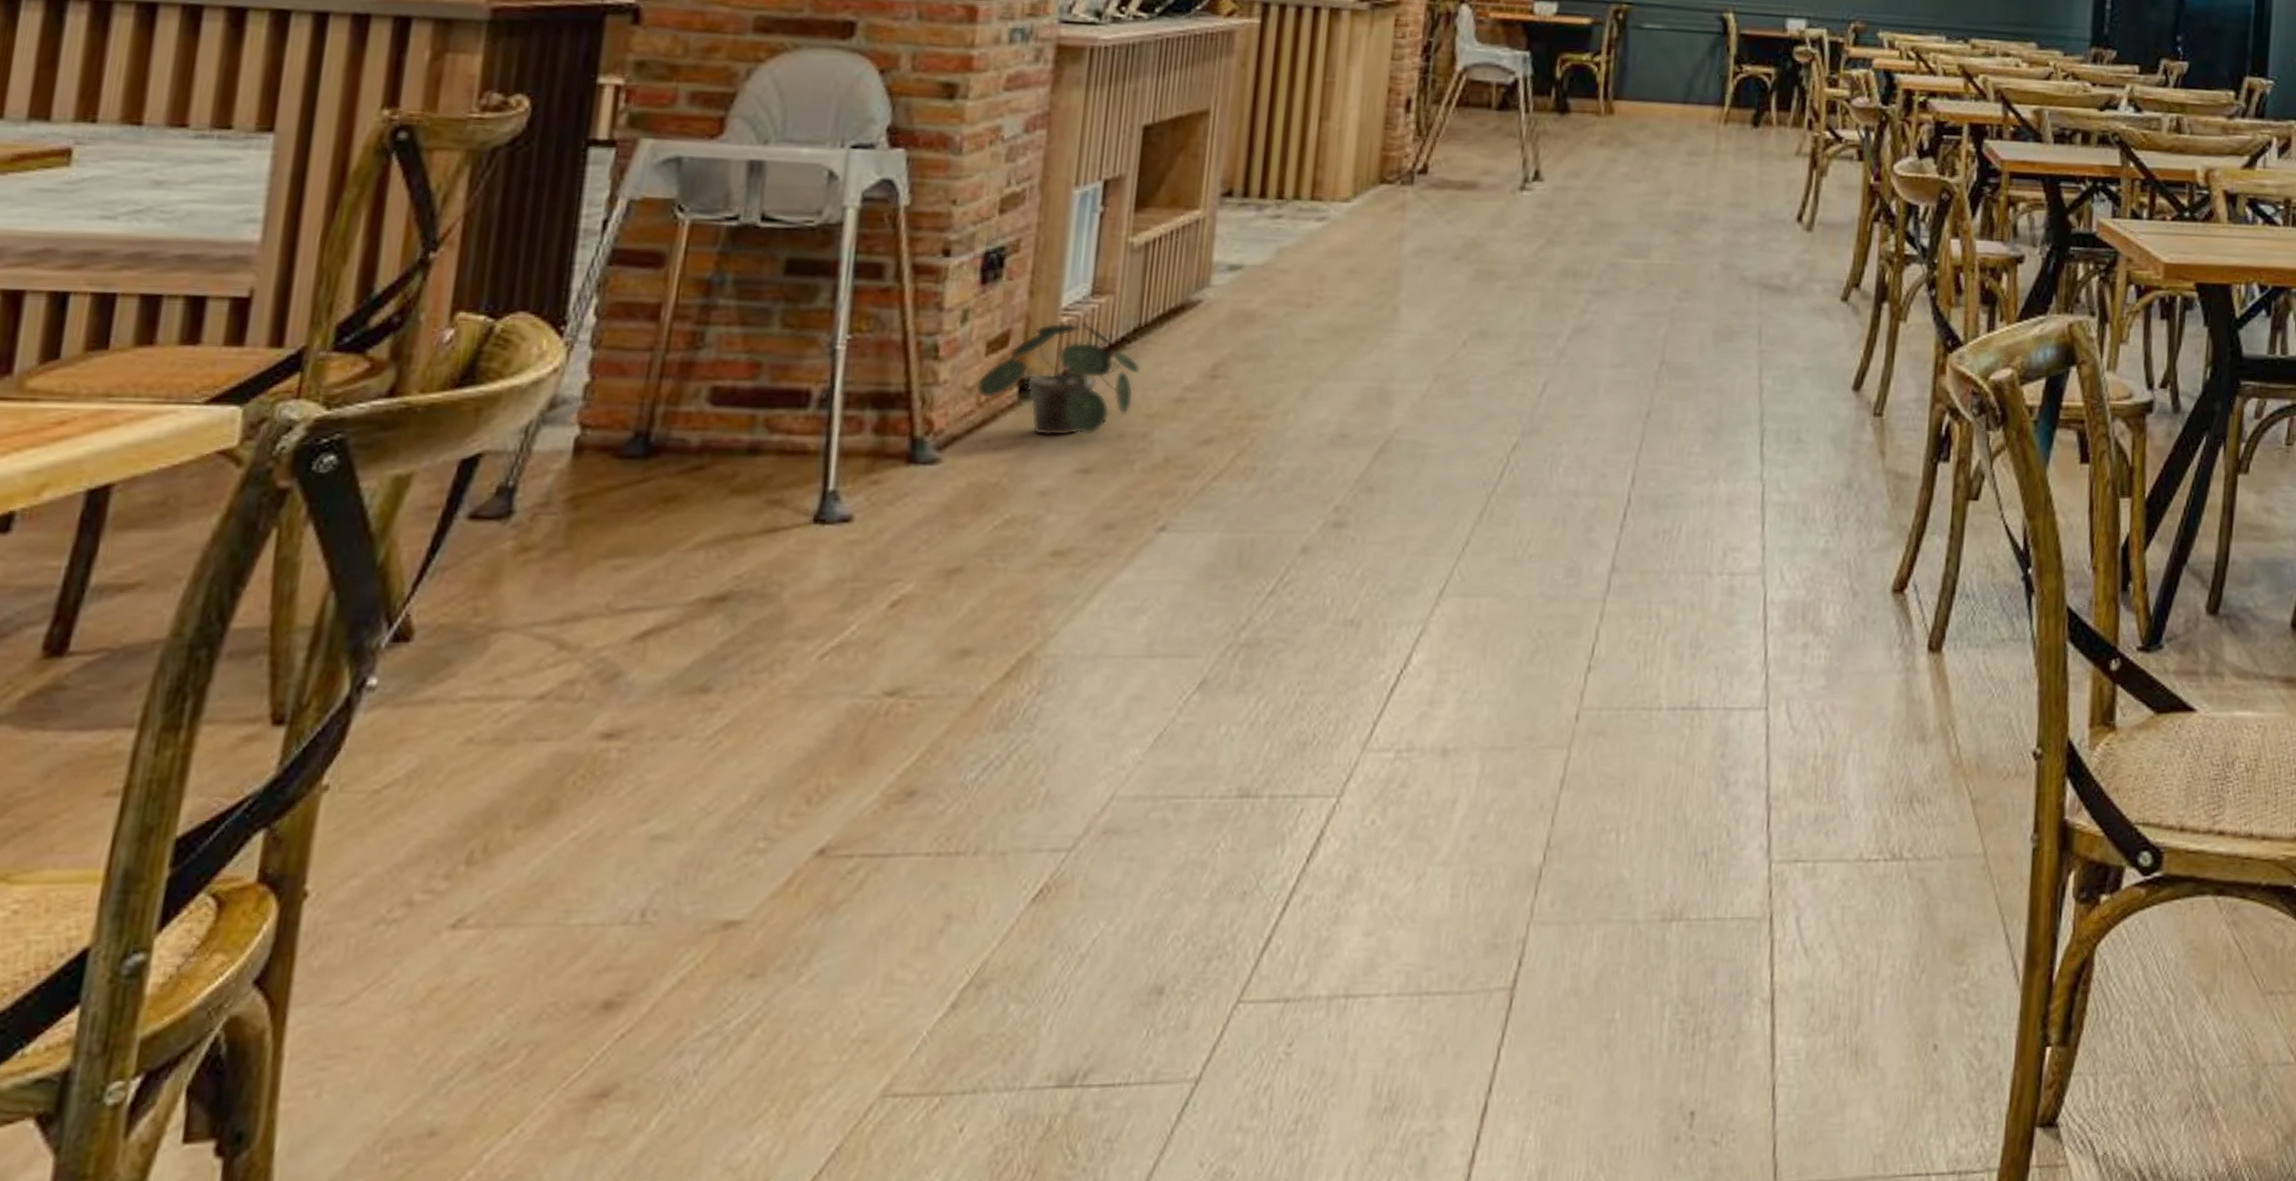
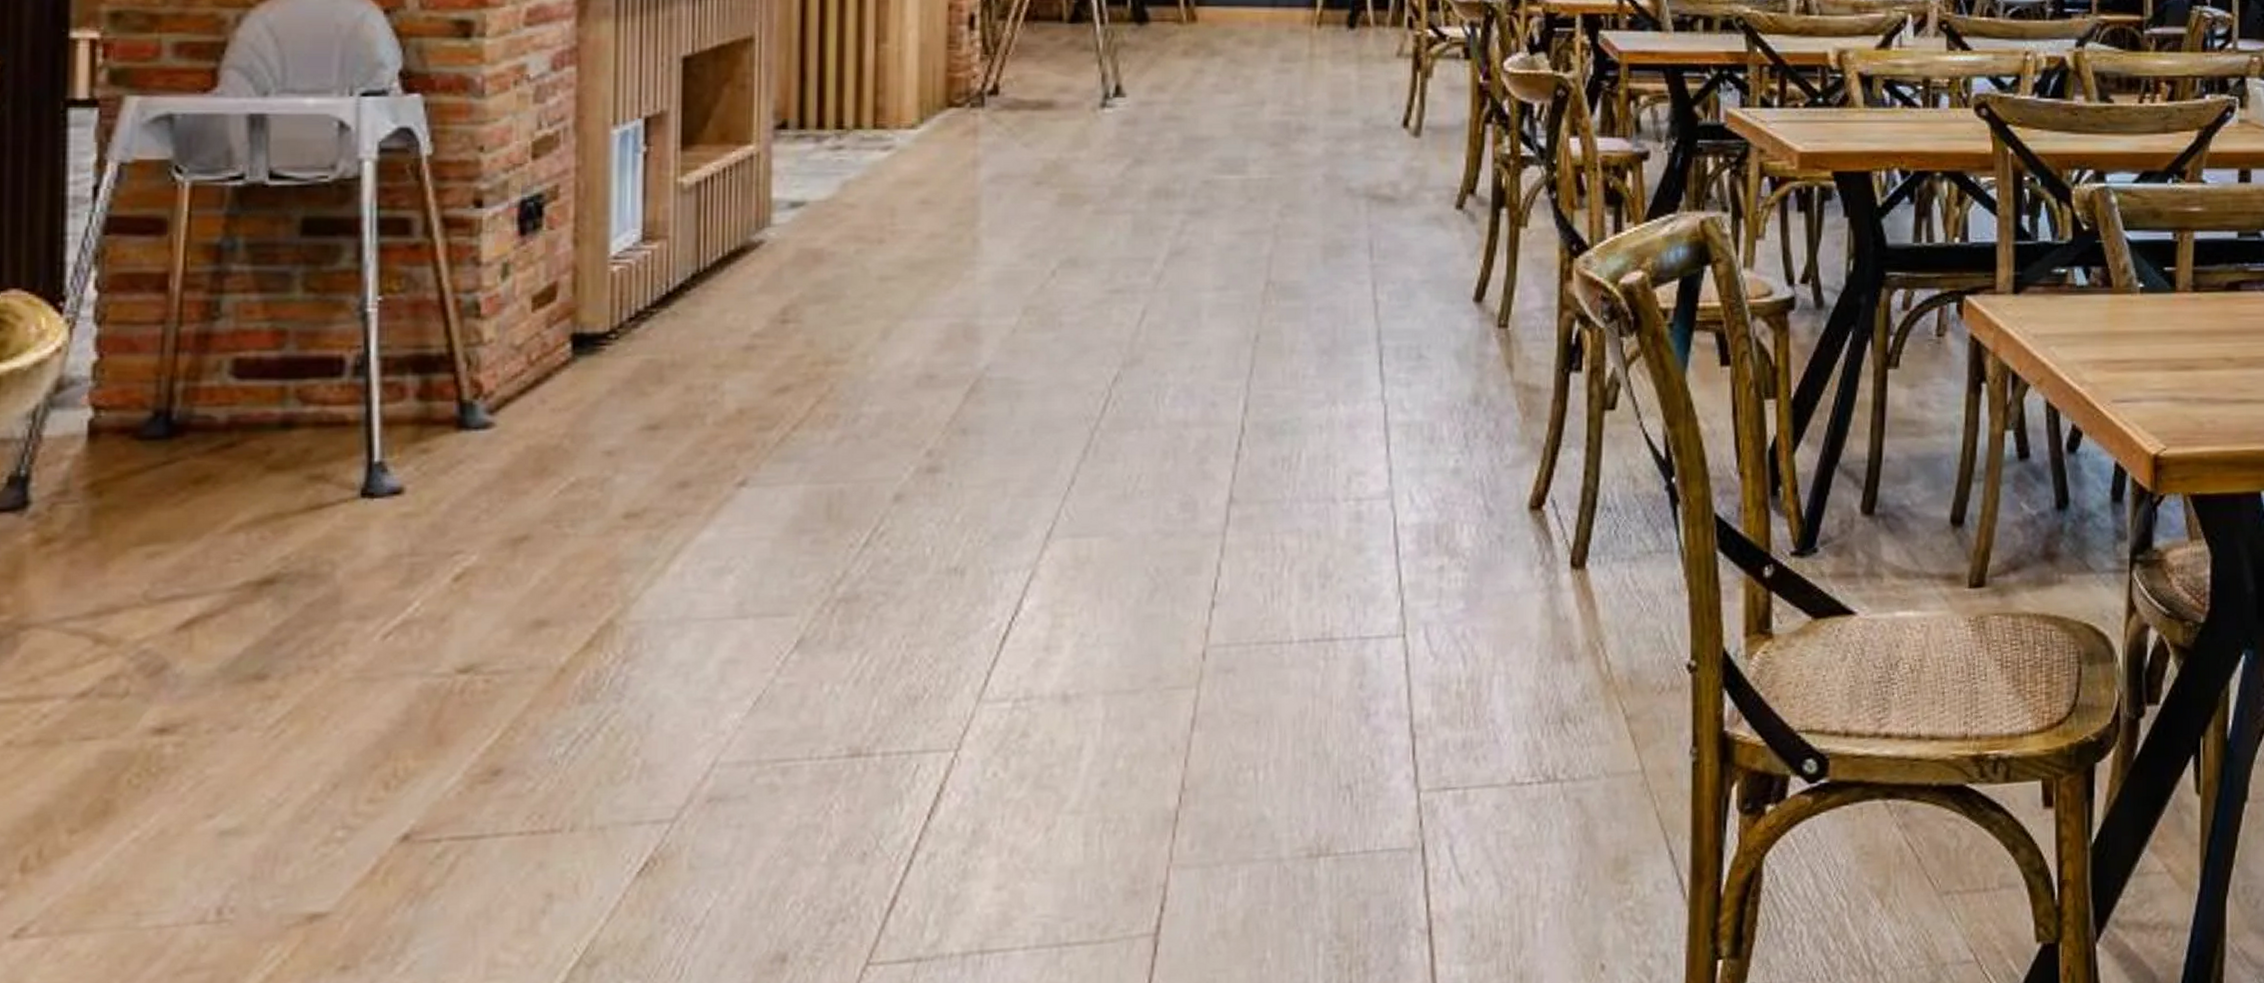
potted plant: present [975,322,1141,436] -> none [524,270,704,393]

